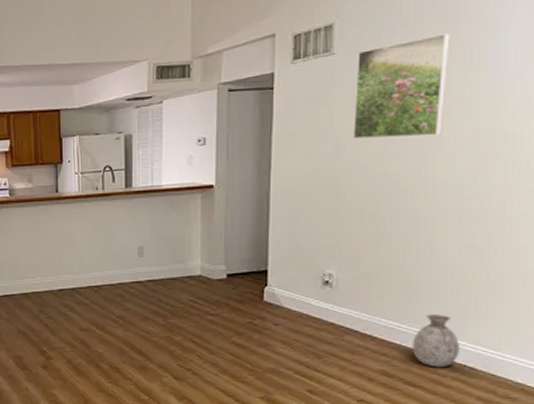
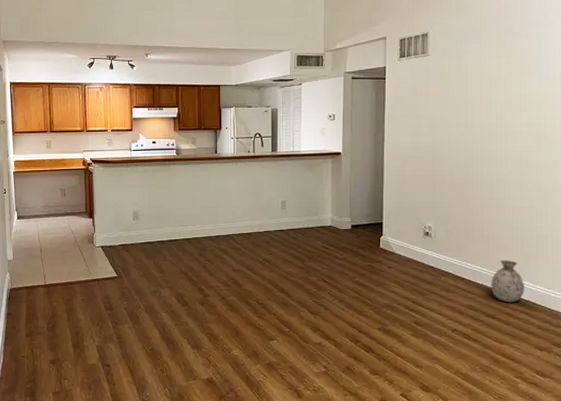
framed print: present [353,33,450,139] -> none [444,46,510,122]

